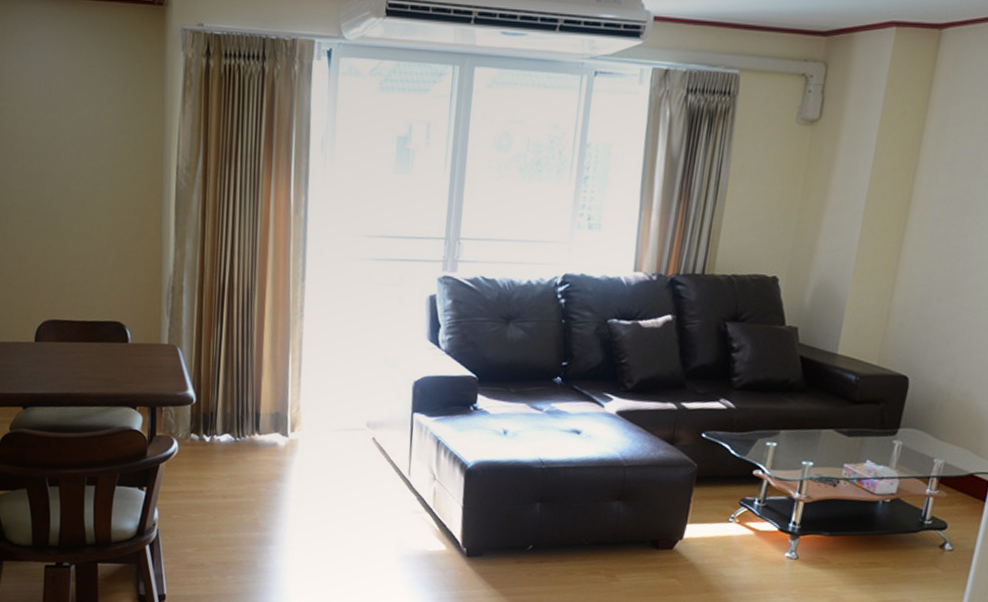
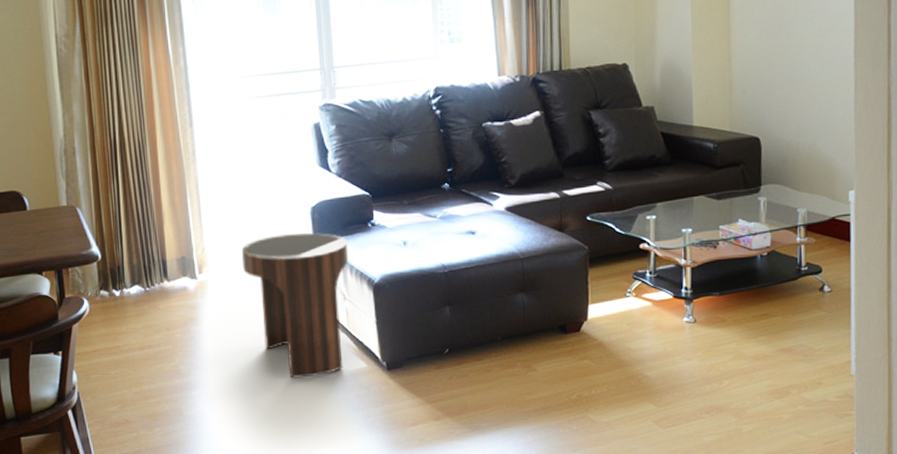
side table: none [335,404,446,551] -> present [241,233,349,378]

